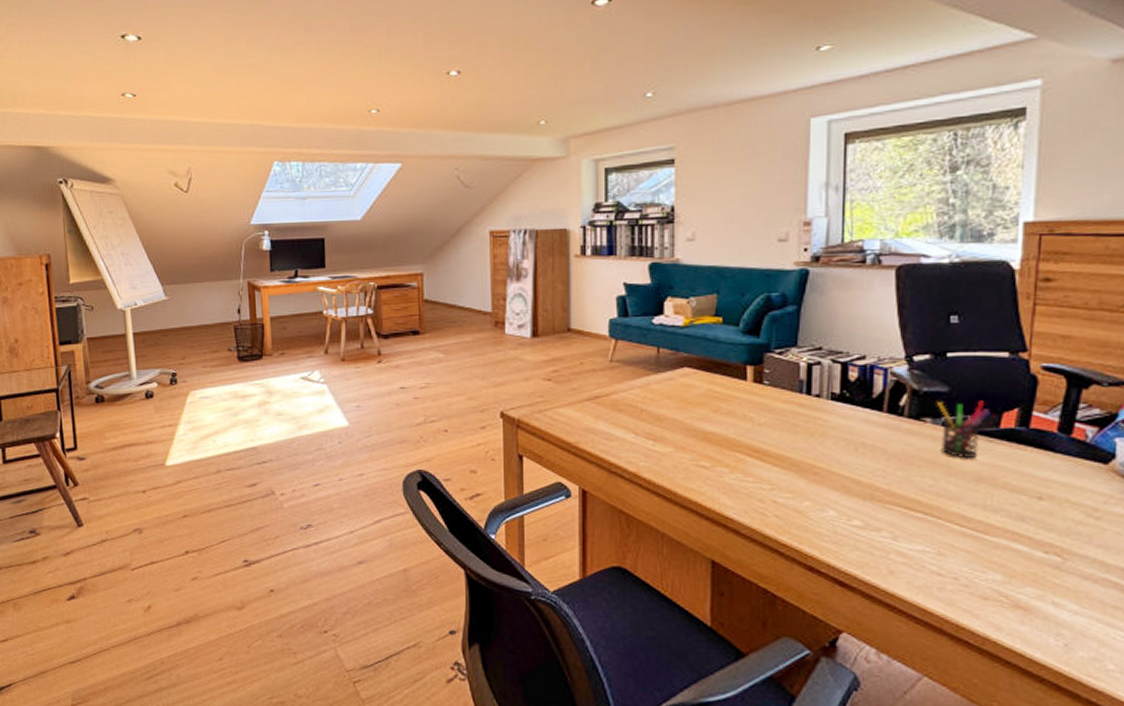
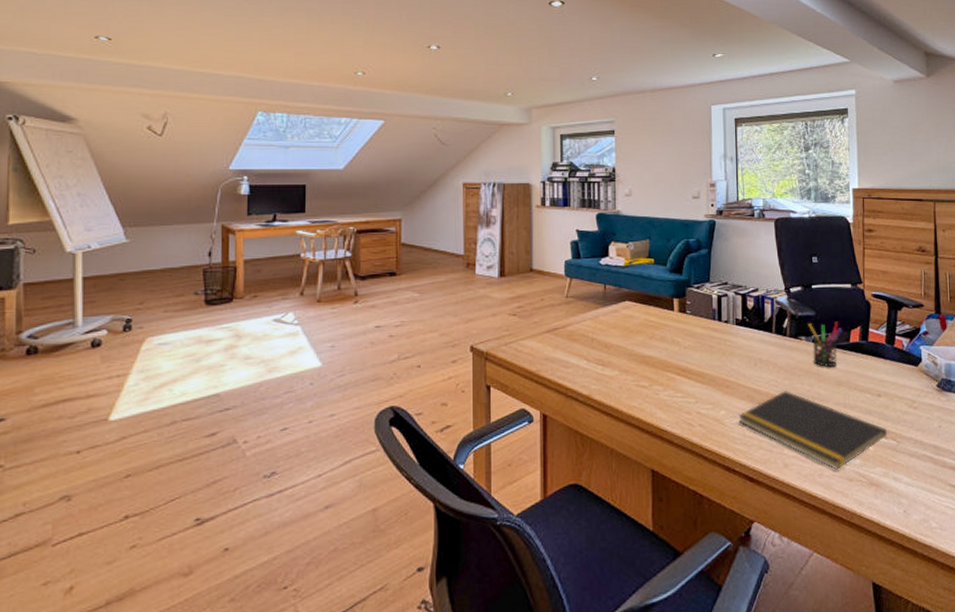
notepad: none [828,484,1049,585] -> present [738,391,888,470]

